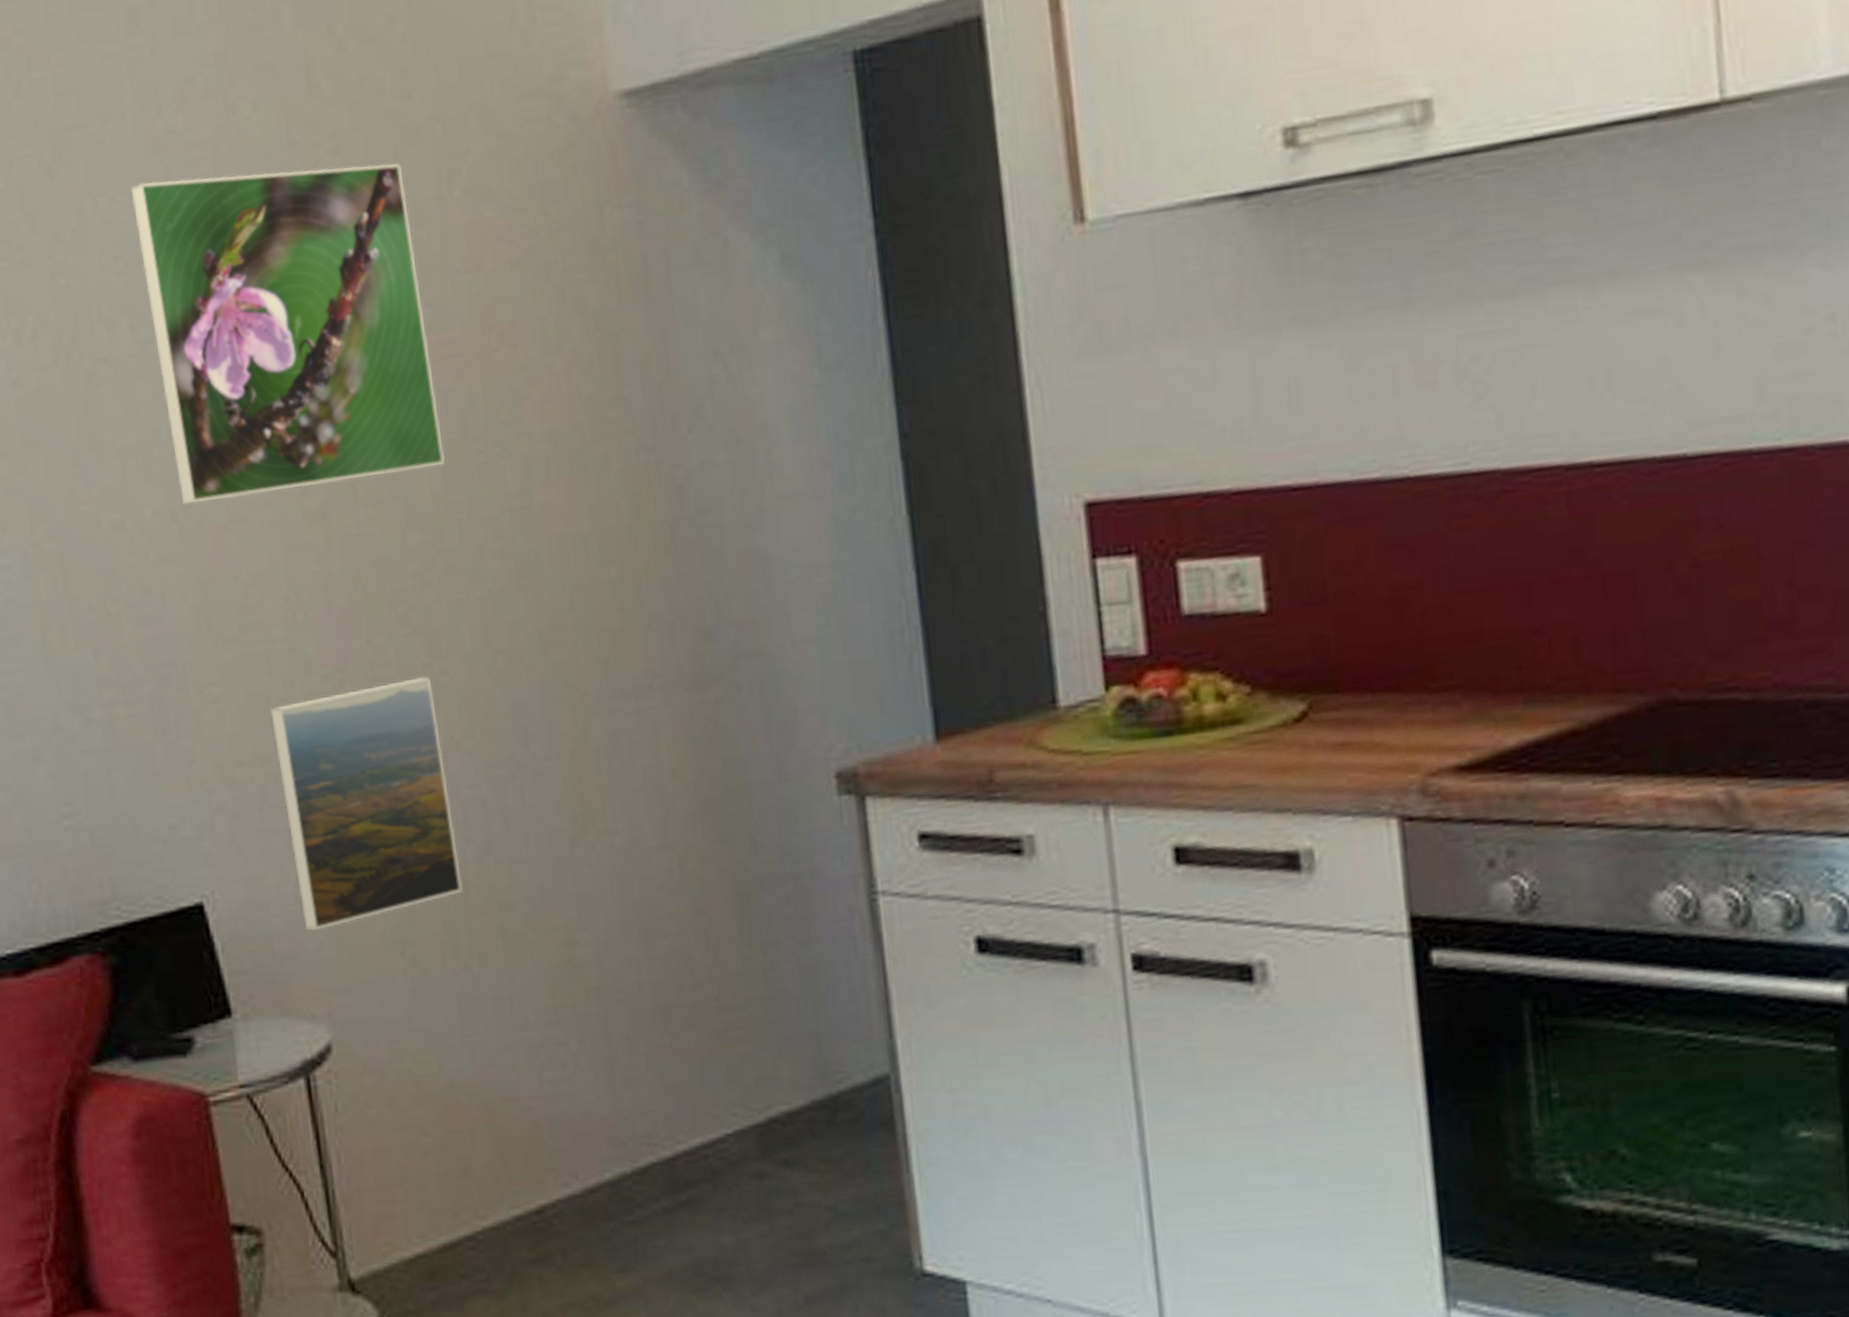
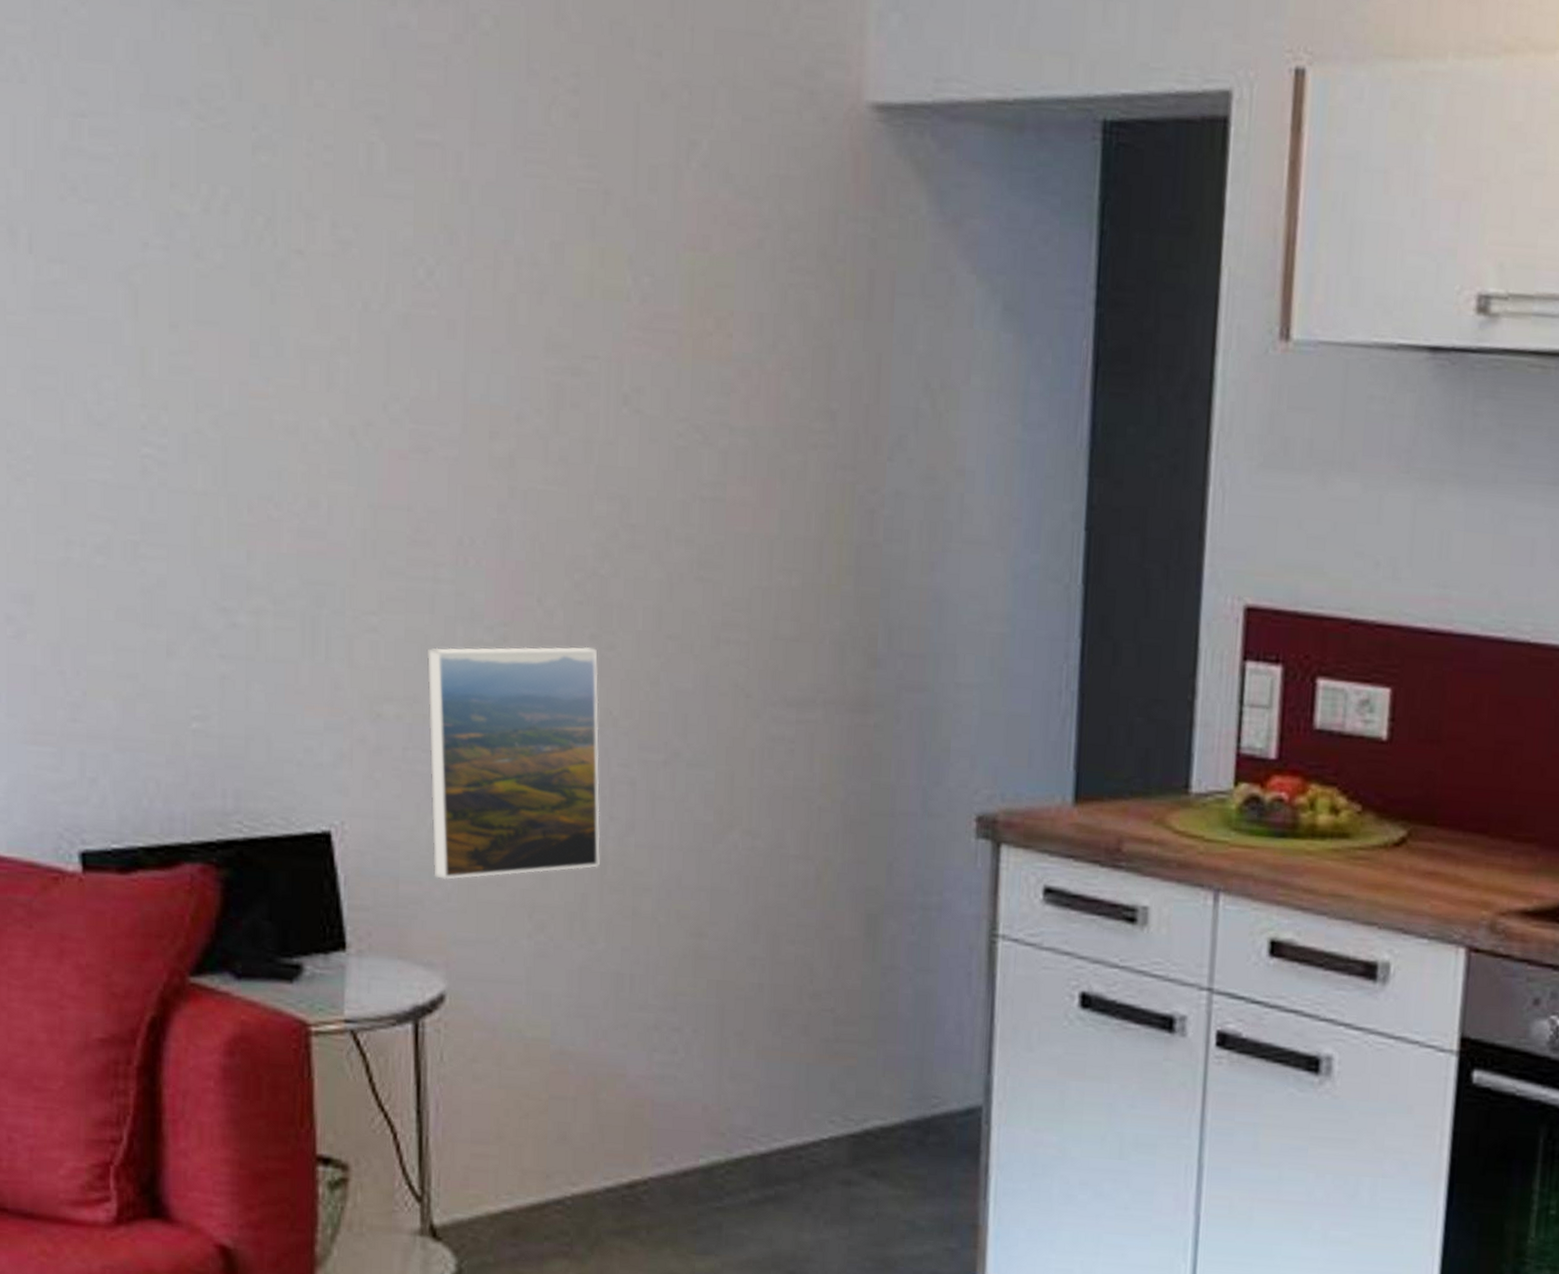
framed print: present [130,162,445,505] -> none [351,74,644,439]

